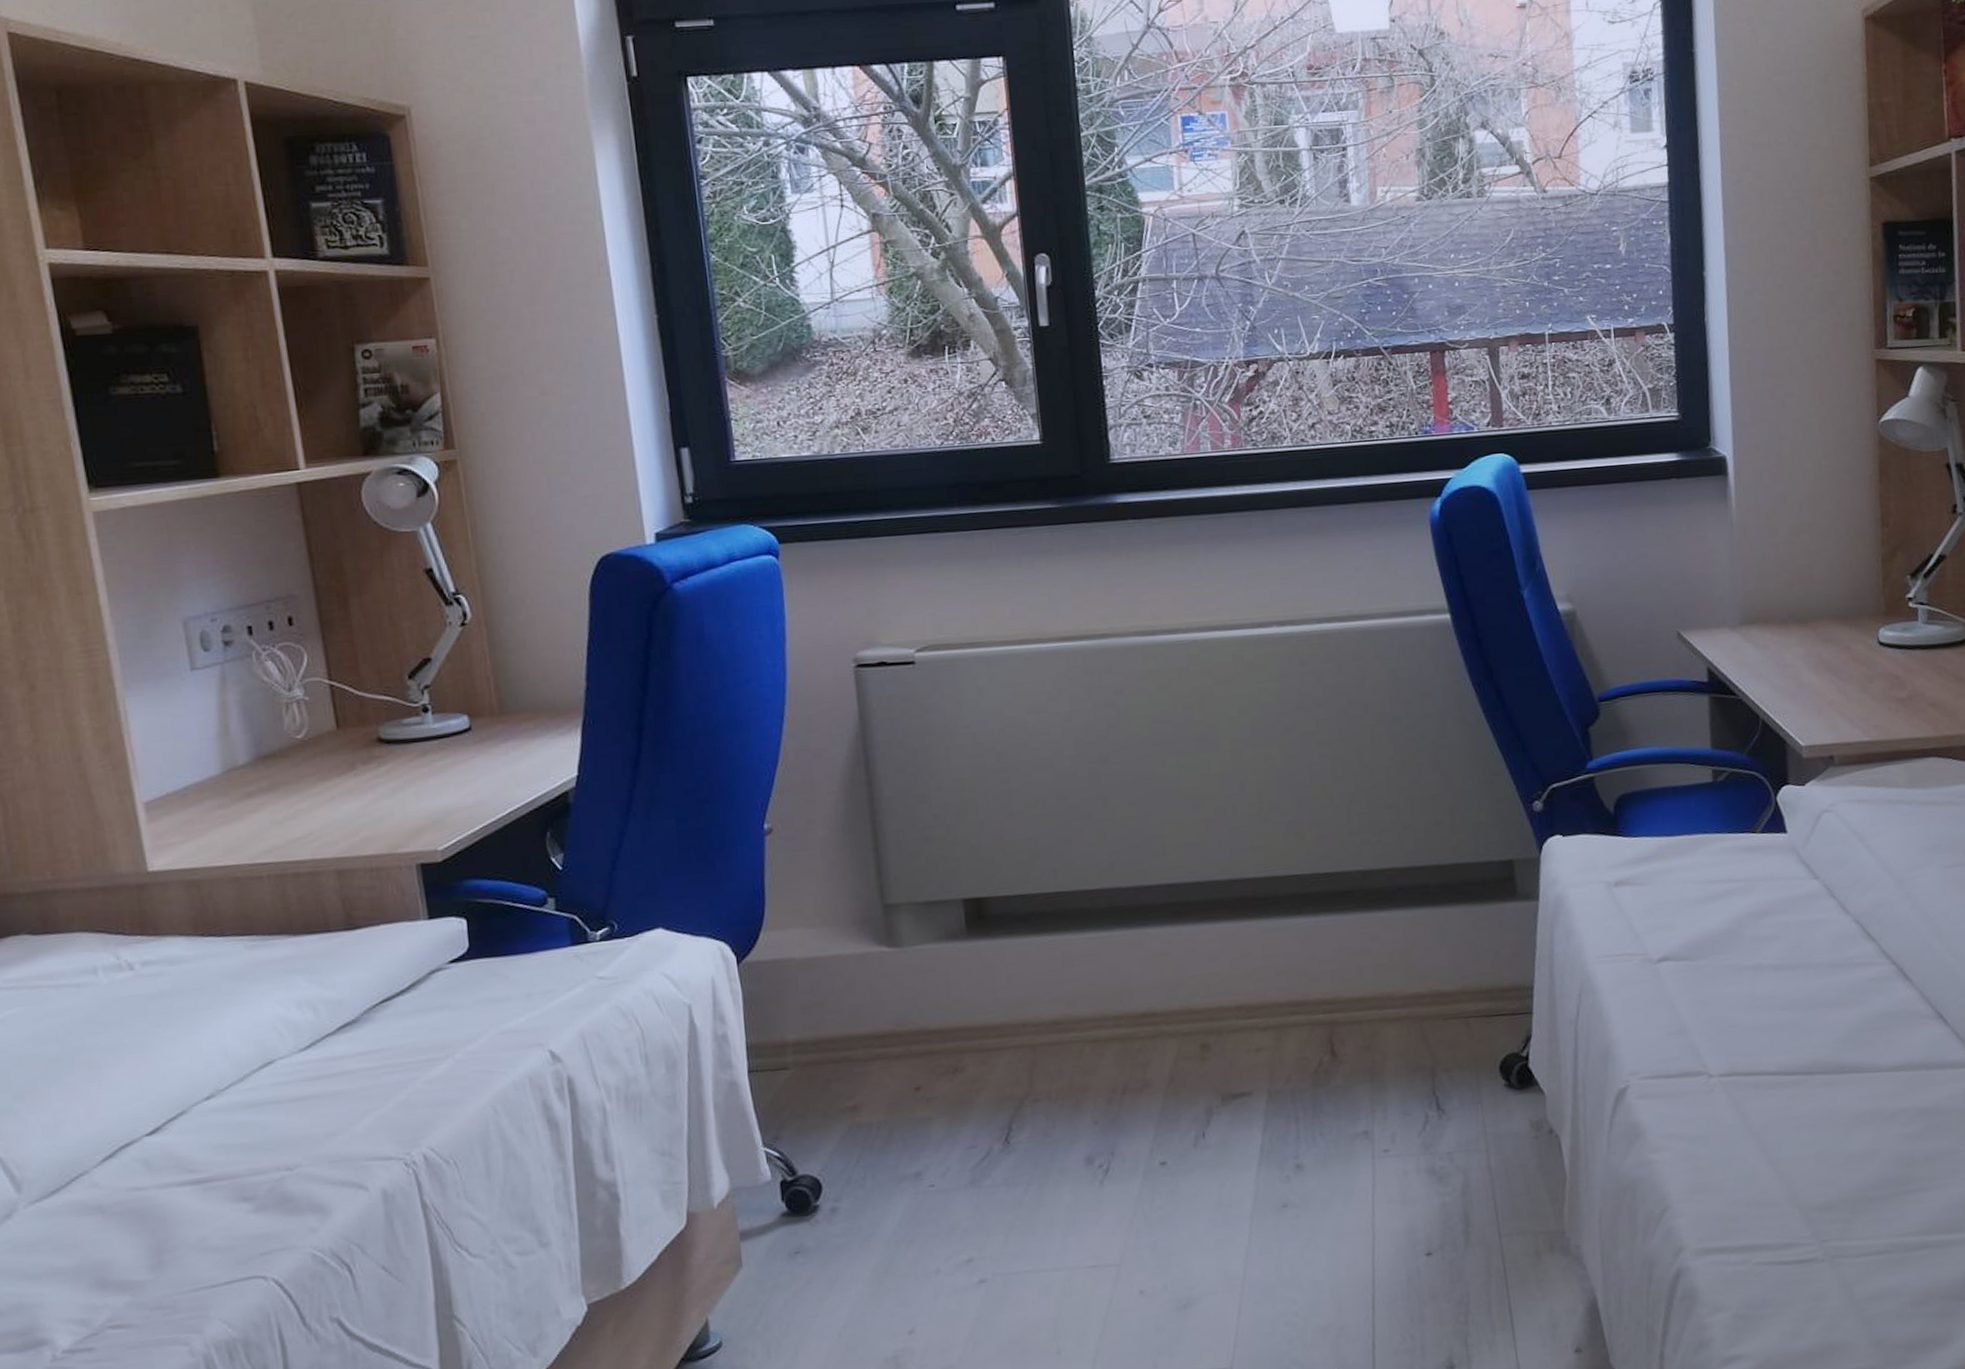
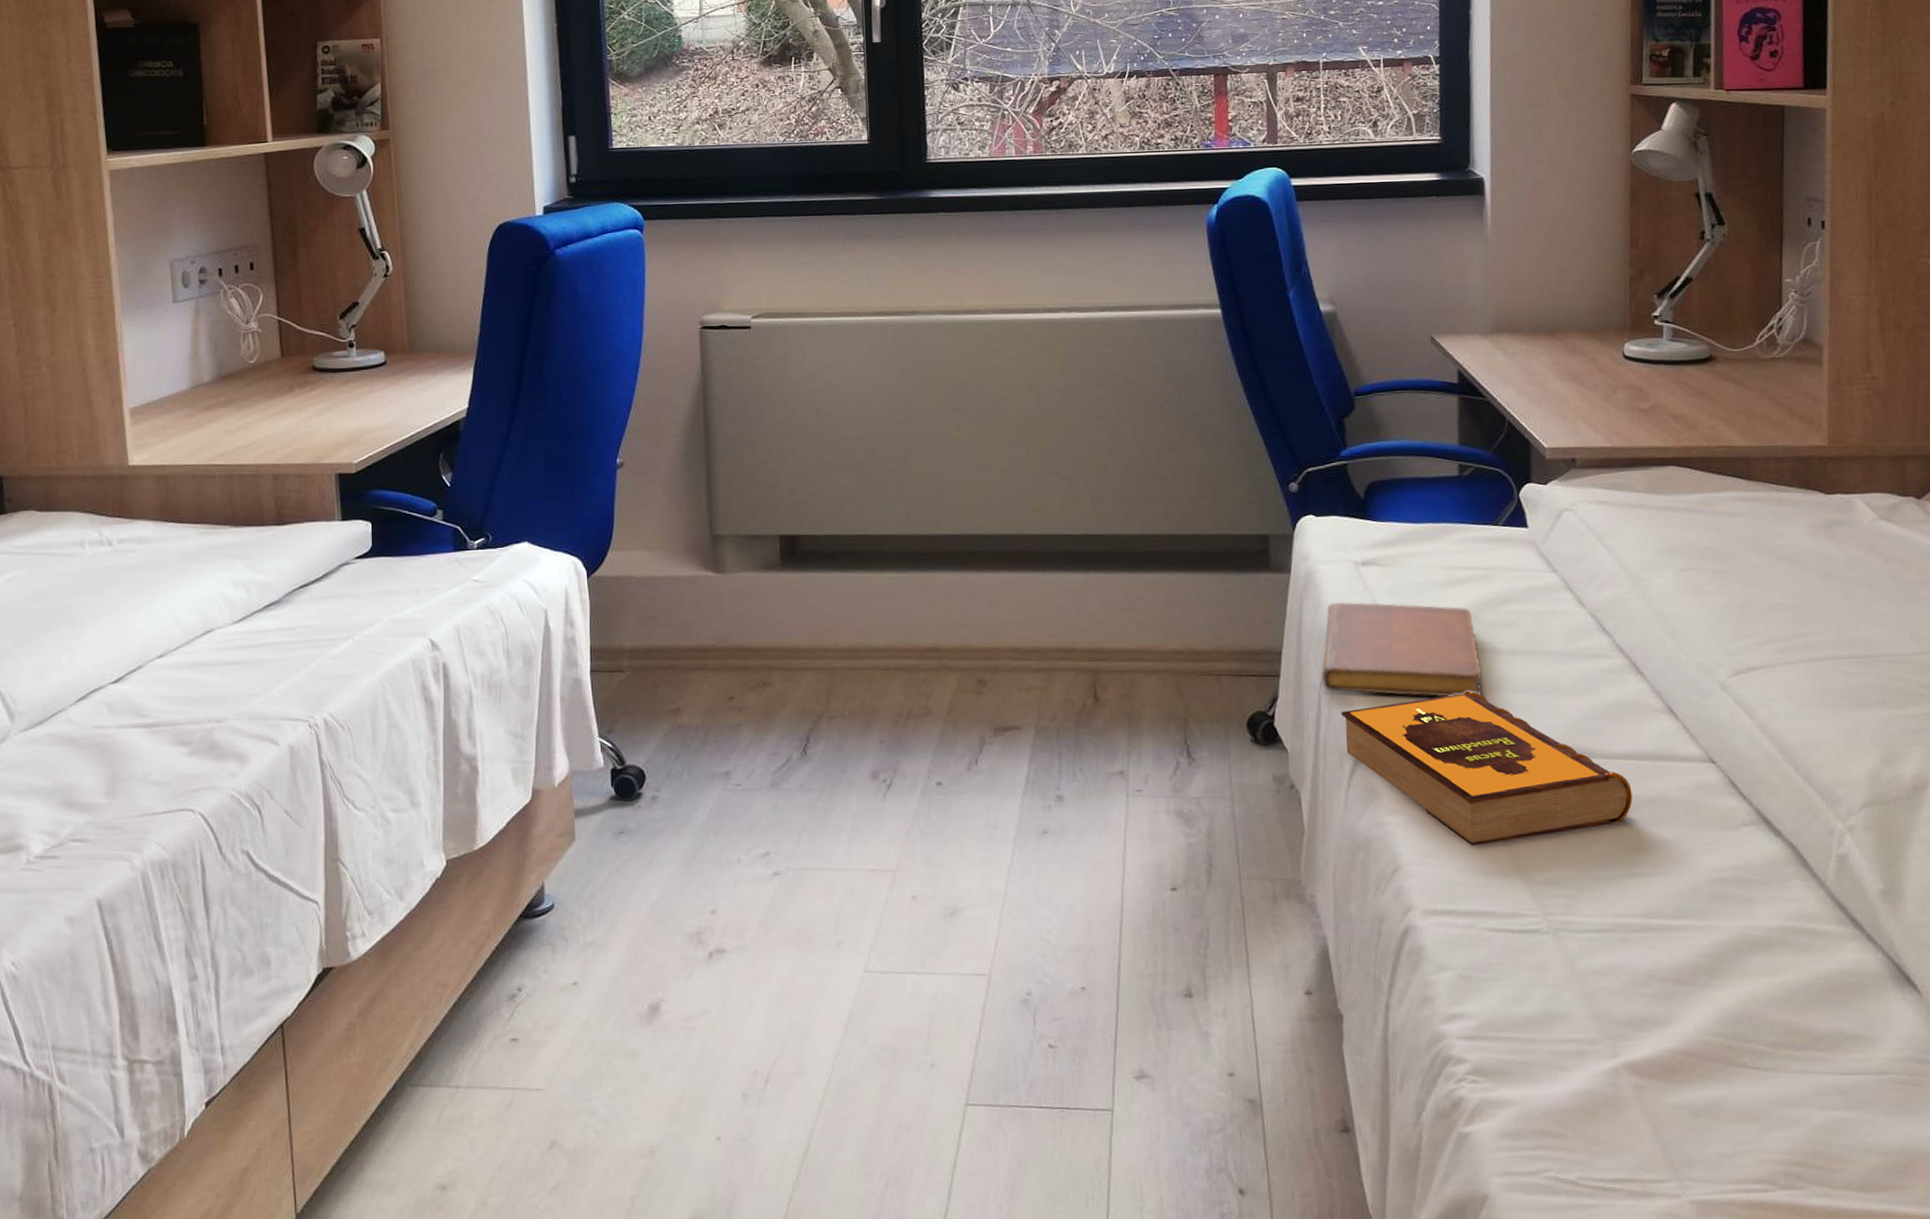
notebook: none [1577,923,1747,1025] -> present [1321,602,1483,697]
hardback book: none [1599,1012,1905,1177] -> present [1340,691,1633,846]

